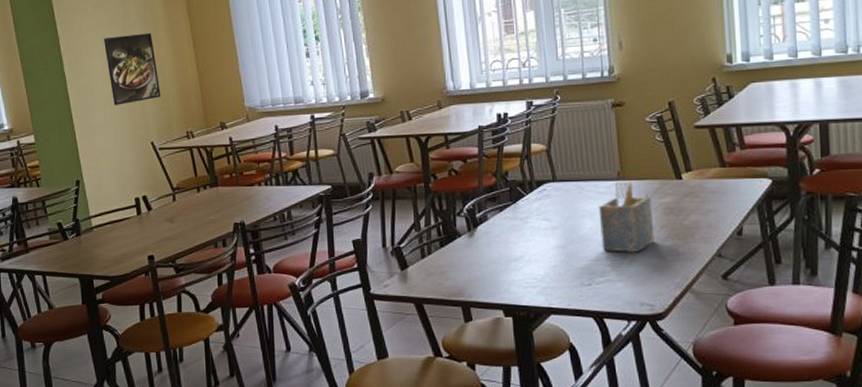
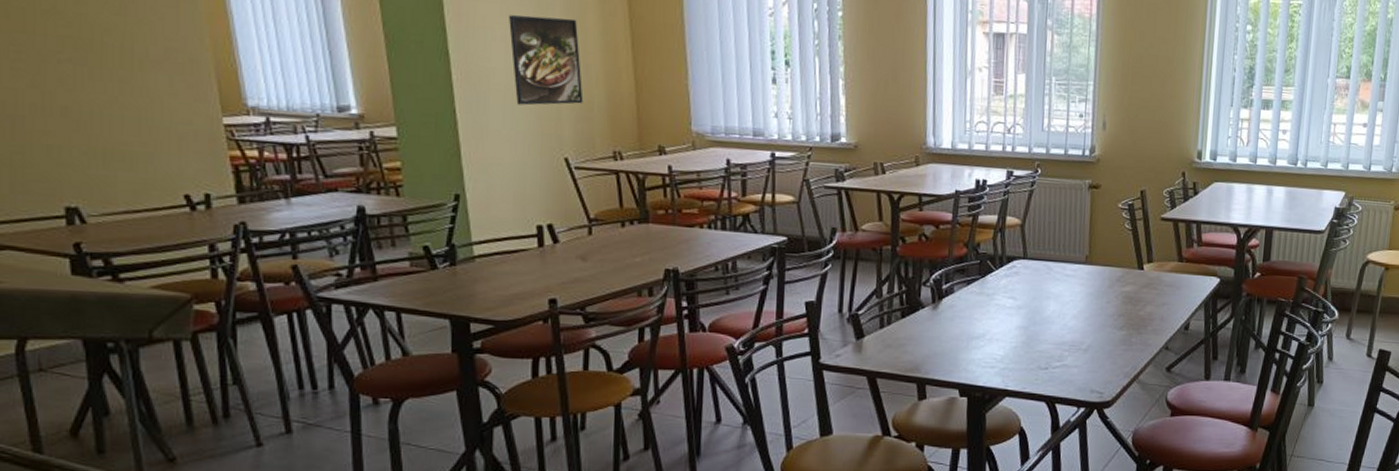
napkin holder: present [598,182,655,253] -> none [1062,266,1114,340]

